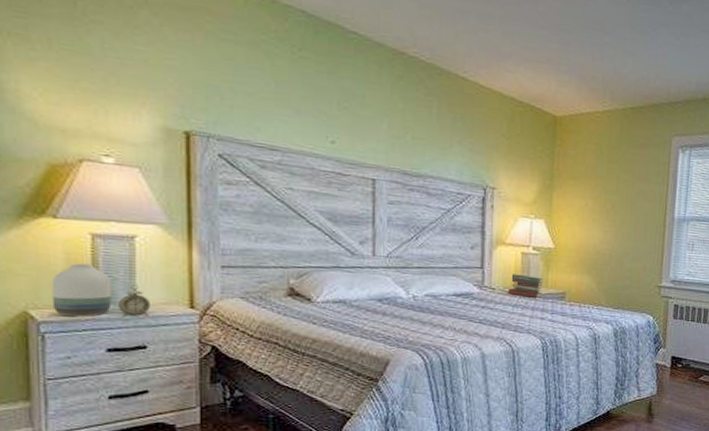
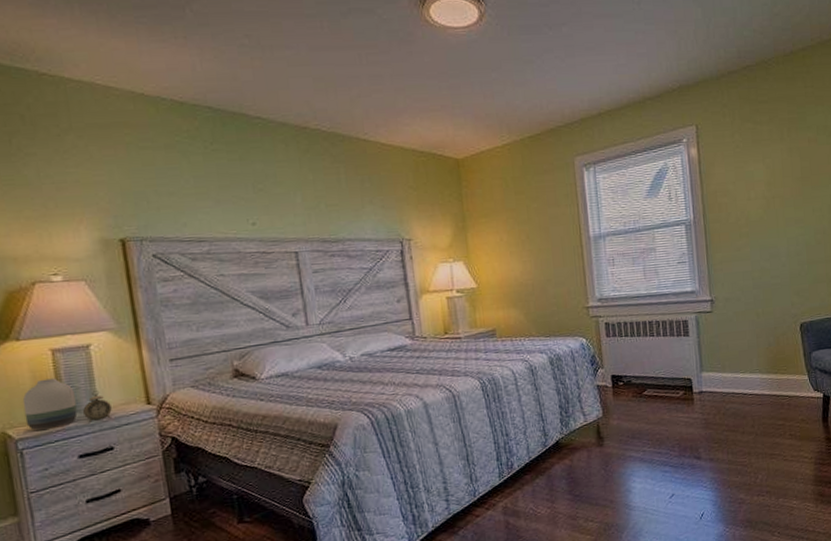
books: present [508,274,544,299] -> none [439,318,473,341]

